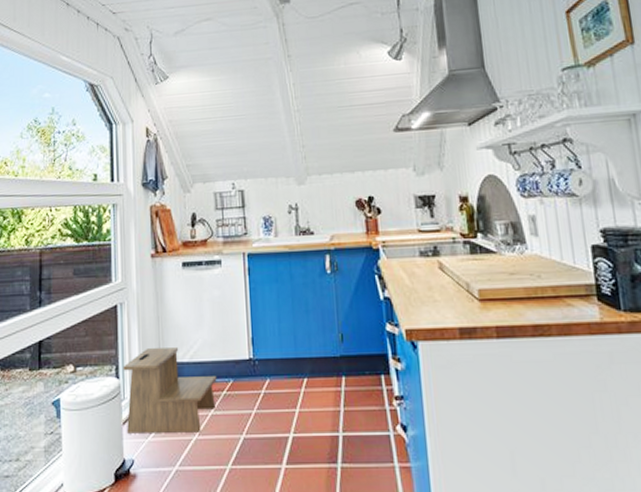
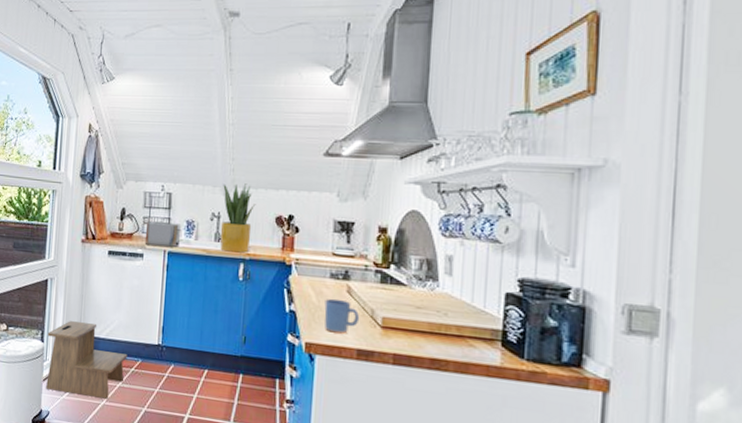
toaster: none [220,220,259,251] -> present [144,220,181,248]
planter: none [297,170,333,245] -> present [220,183,255,253]
mug: none [418,277,457,314] -> present [324,298,360,334]

